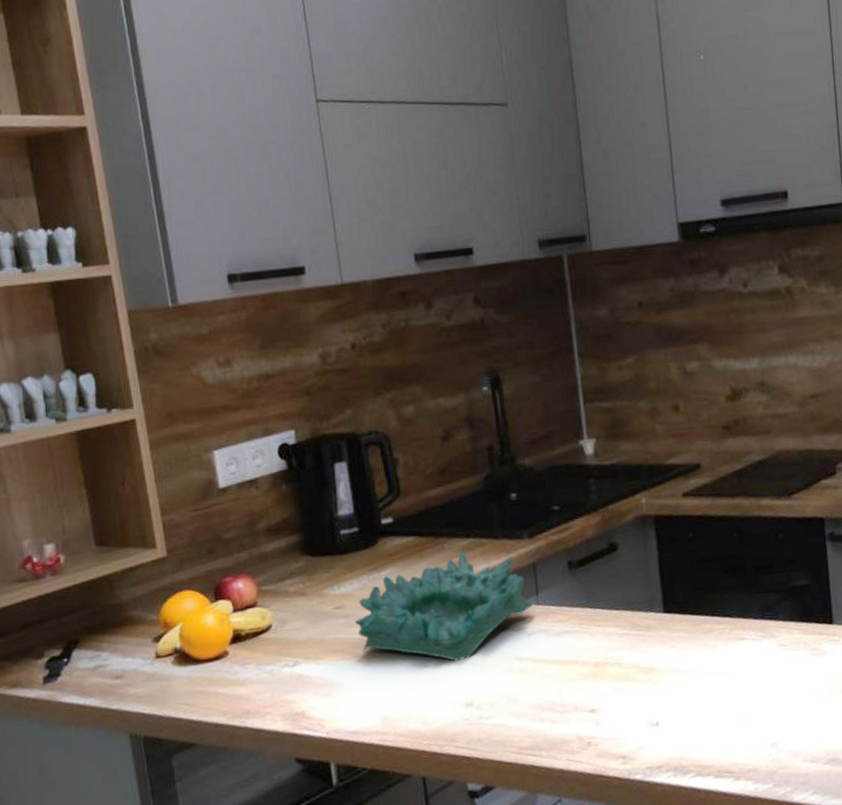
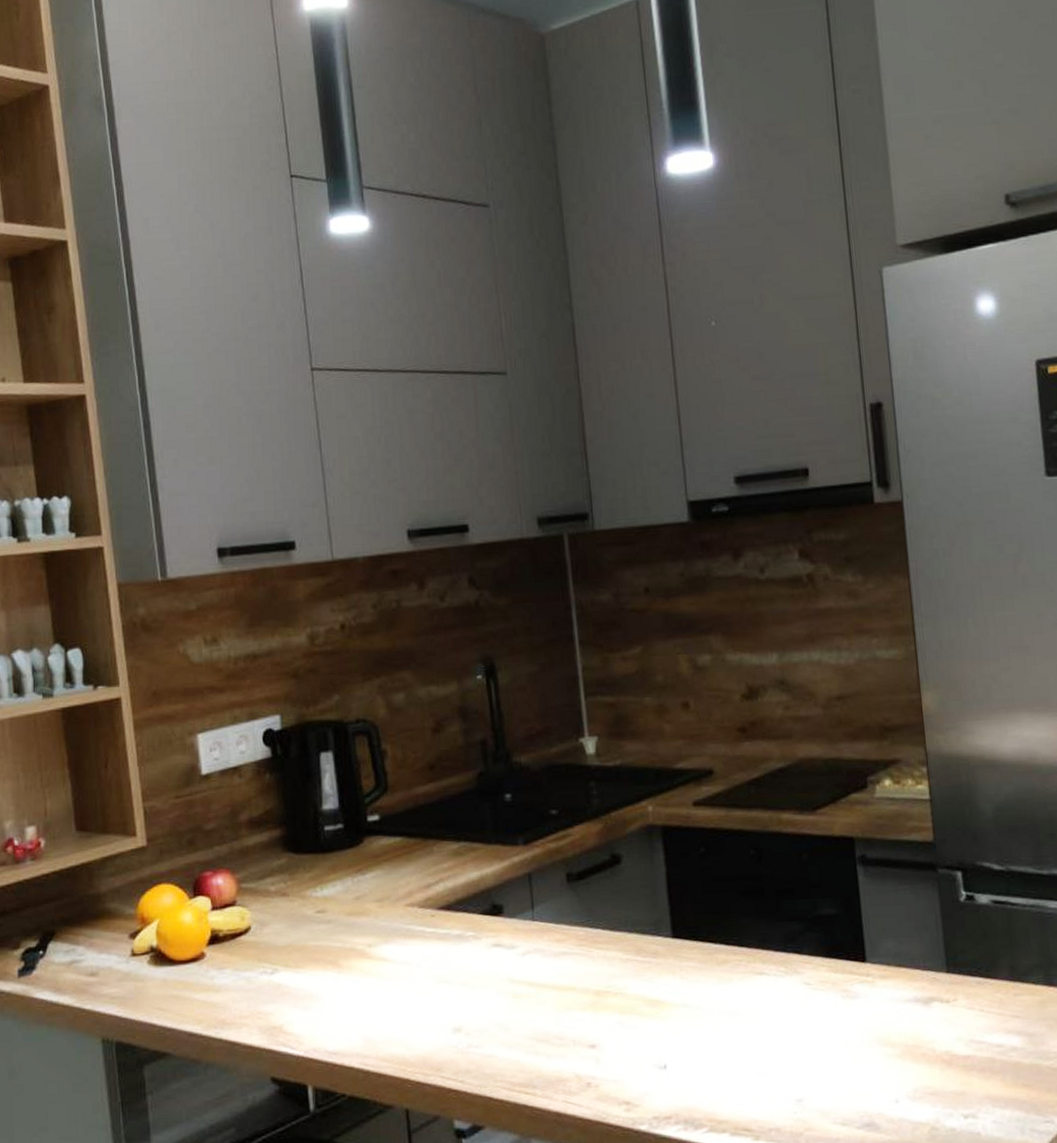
decorative bowl: present [354,552,533,661] -> none [337,857,527,979]

